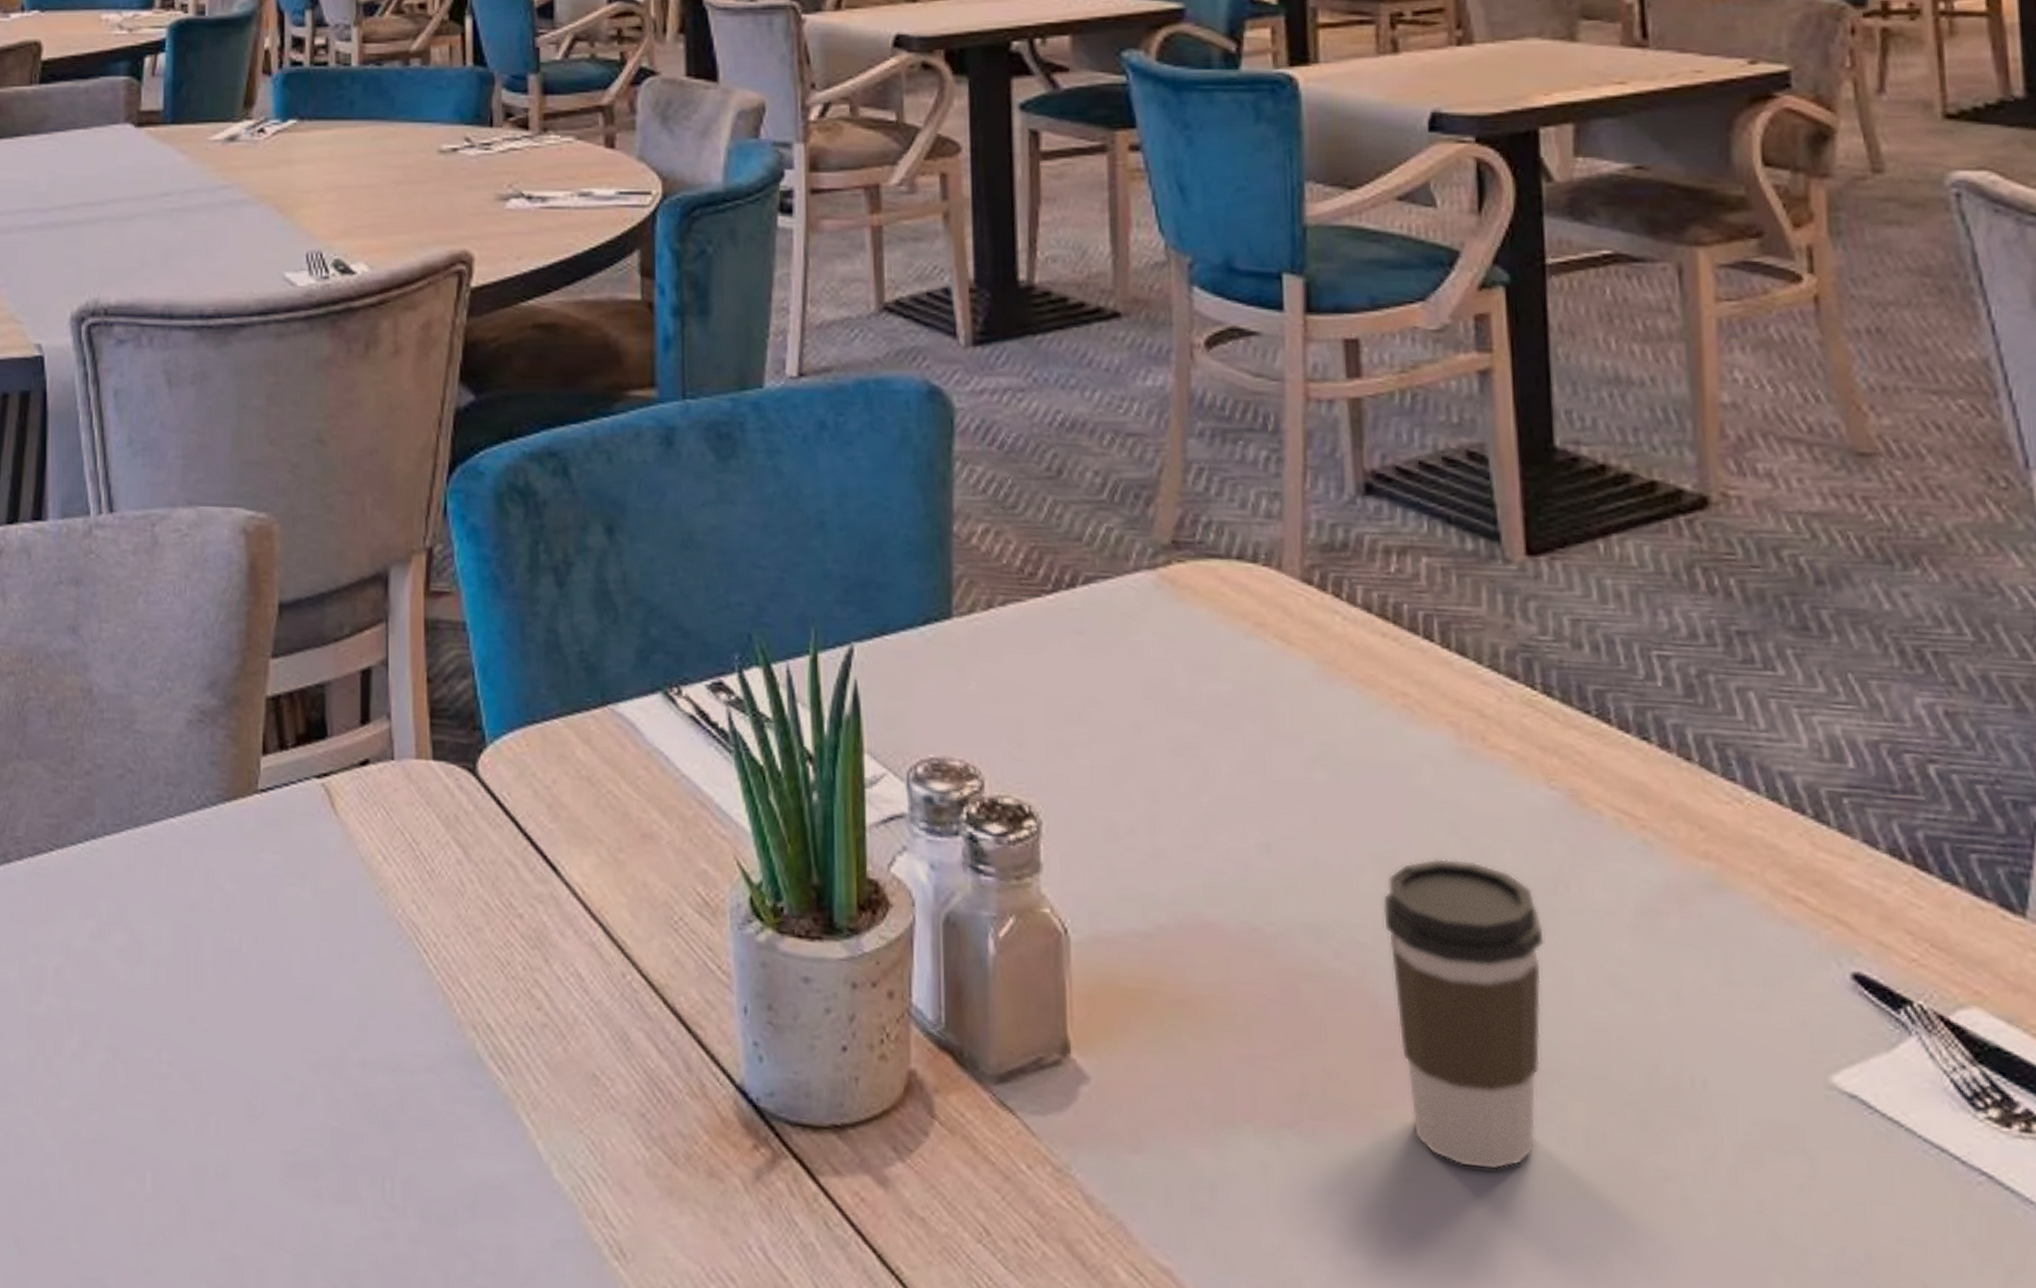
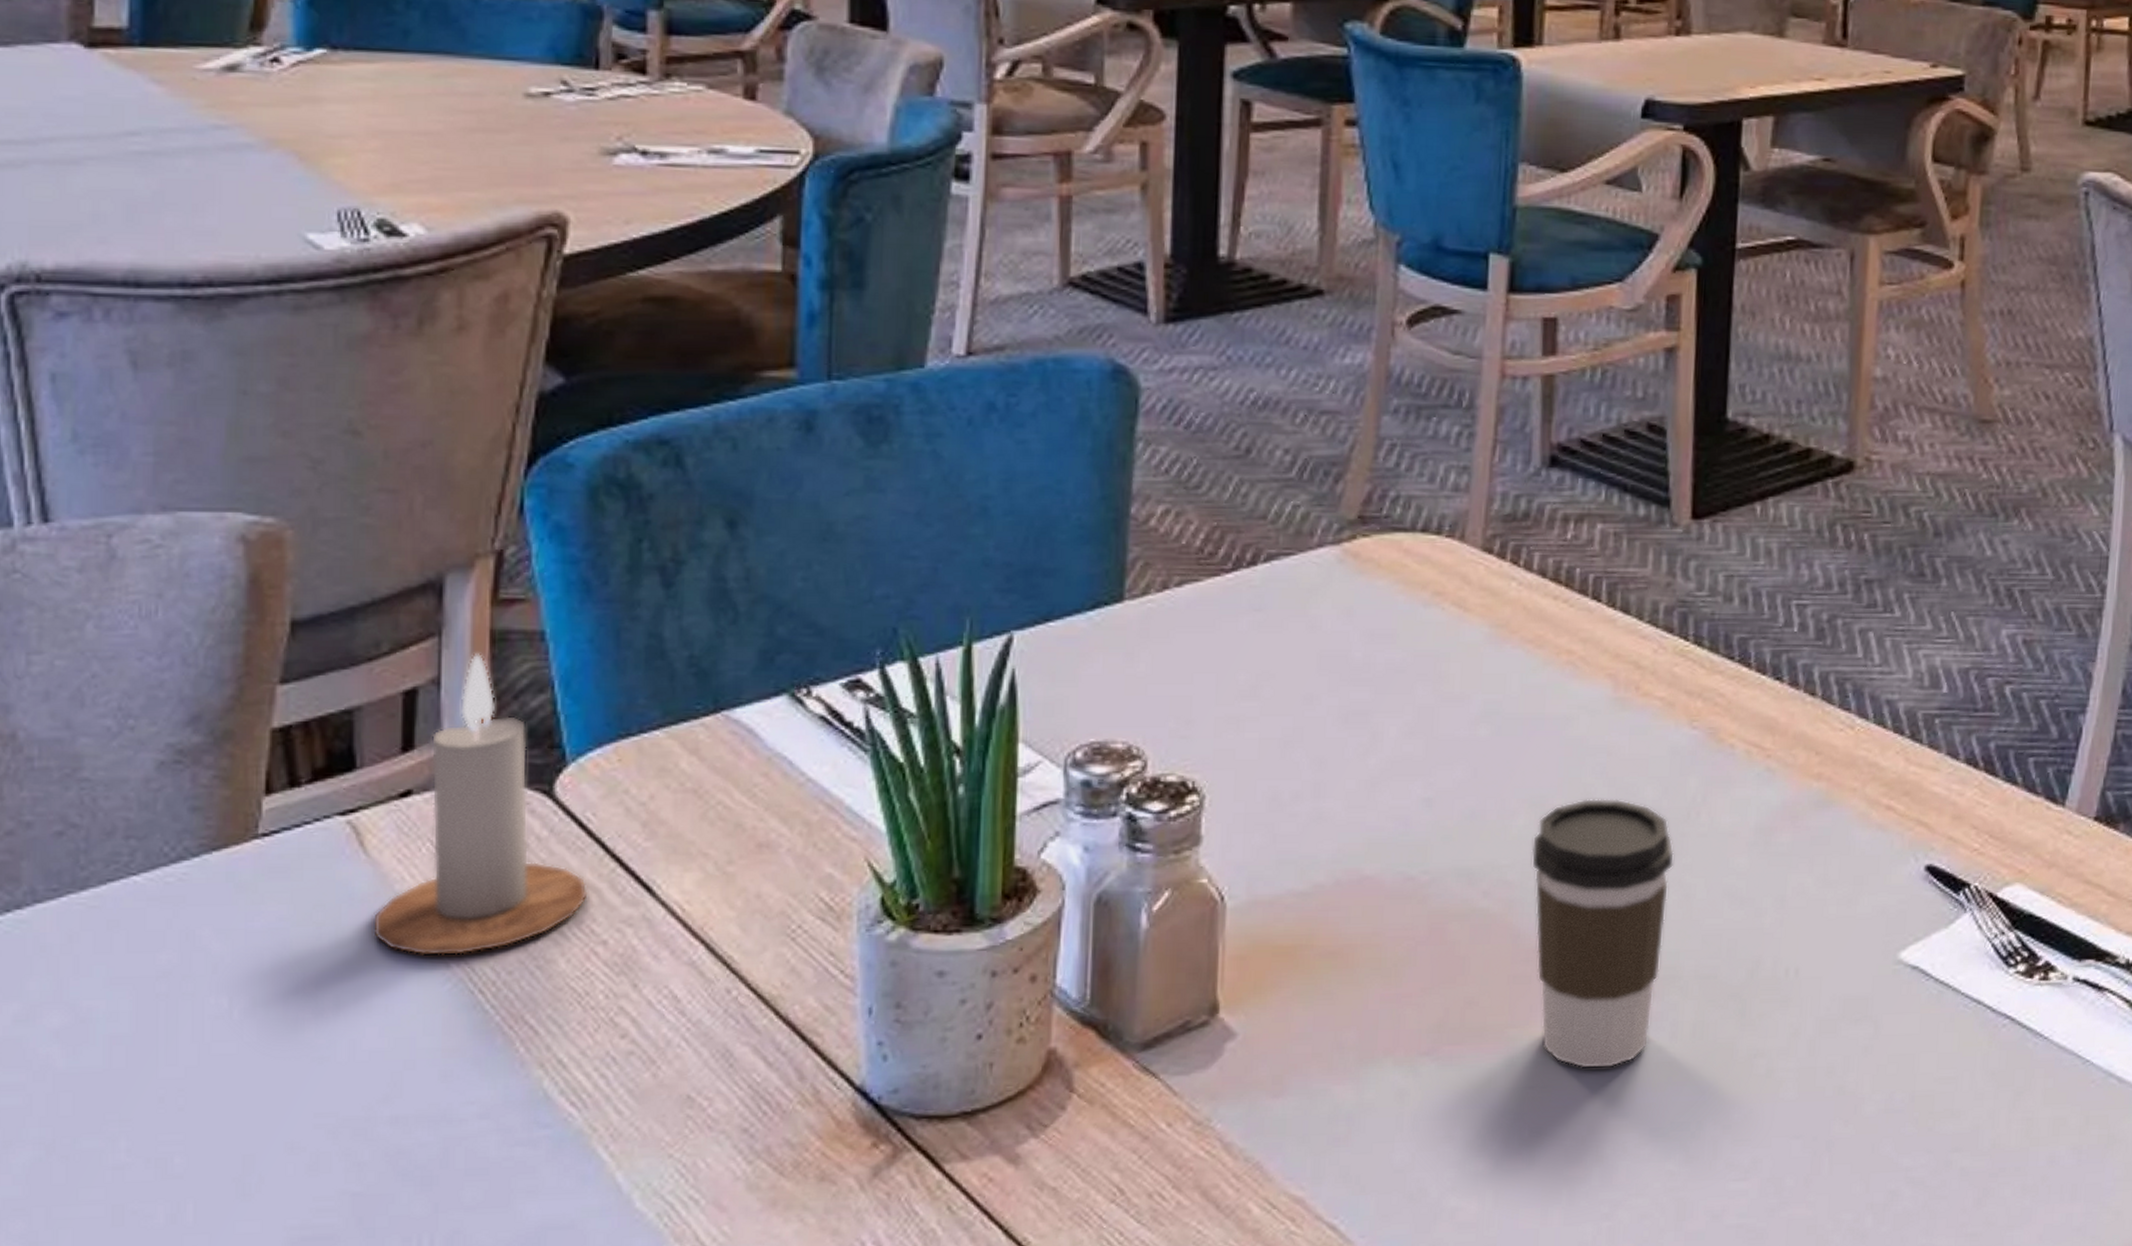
candle: none [342,638,506,915] -> present [372,652,588,956]

